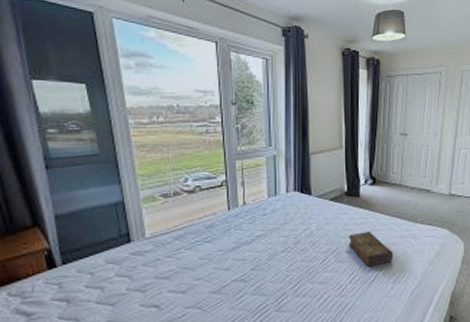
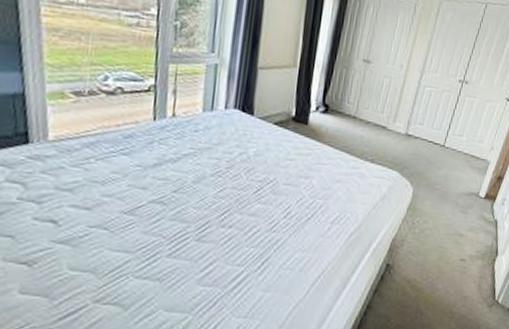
book: present [348,232,394,267] -> none [287,164,337,203]

